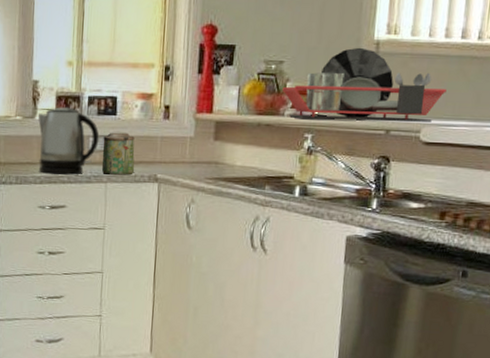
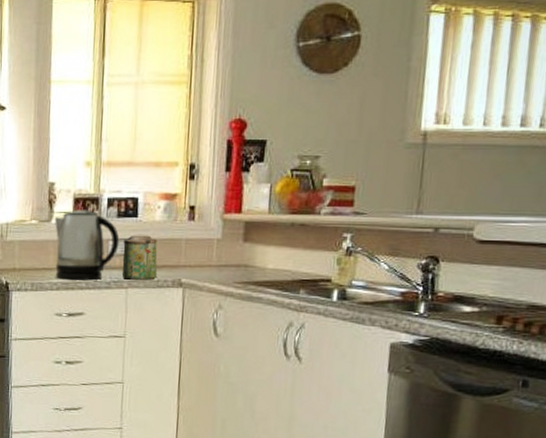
dish rack: present [282,47,447,123] -> none [318,139,504,219]

